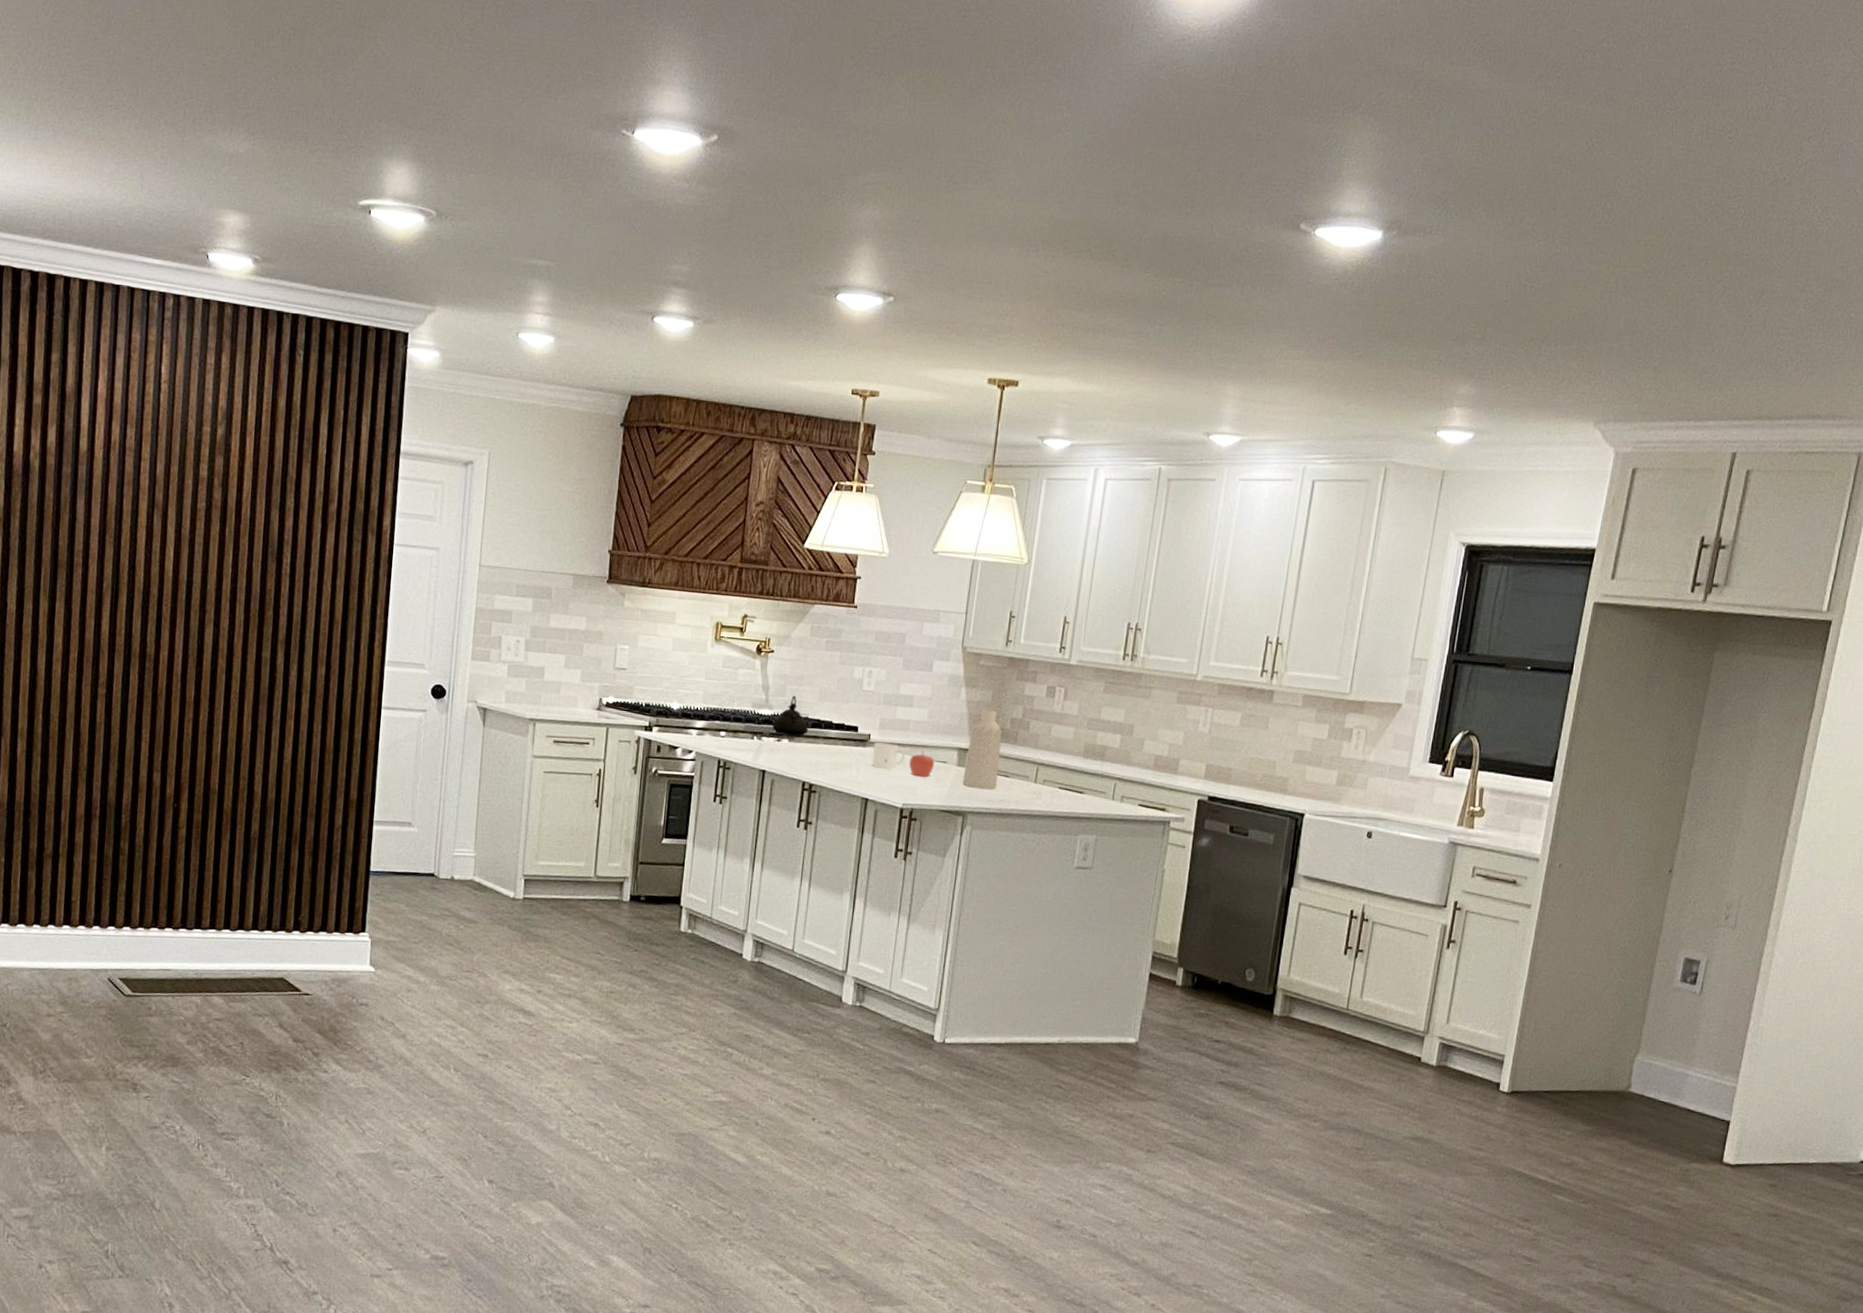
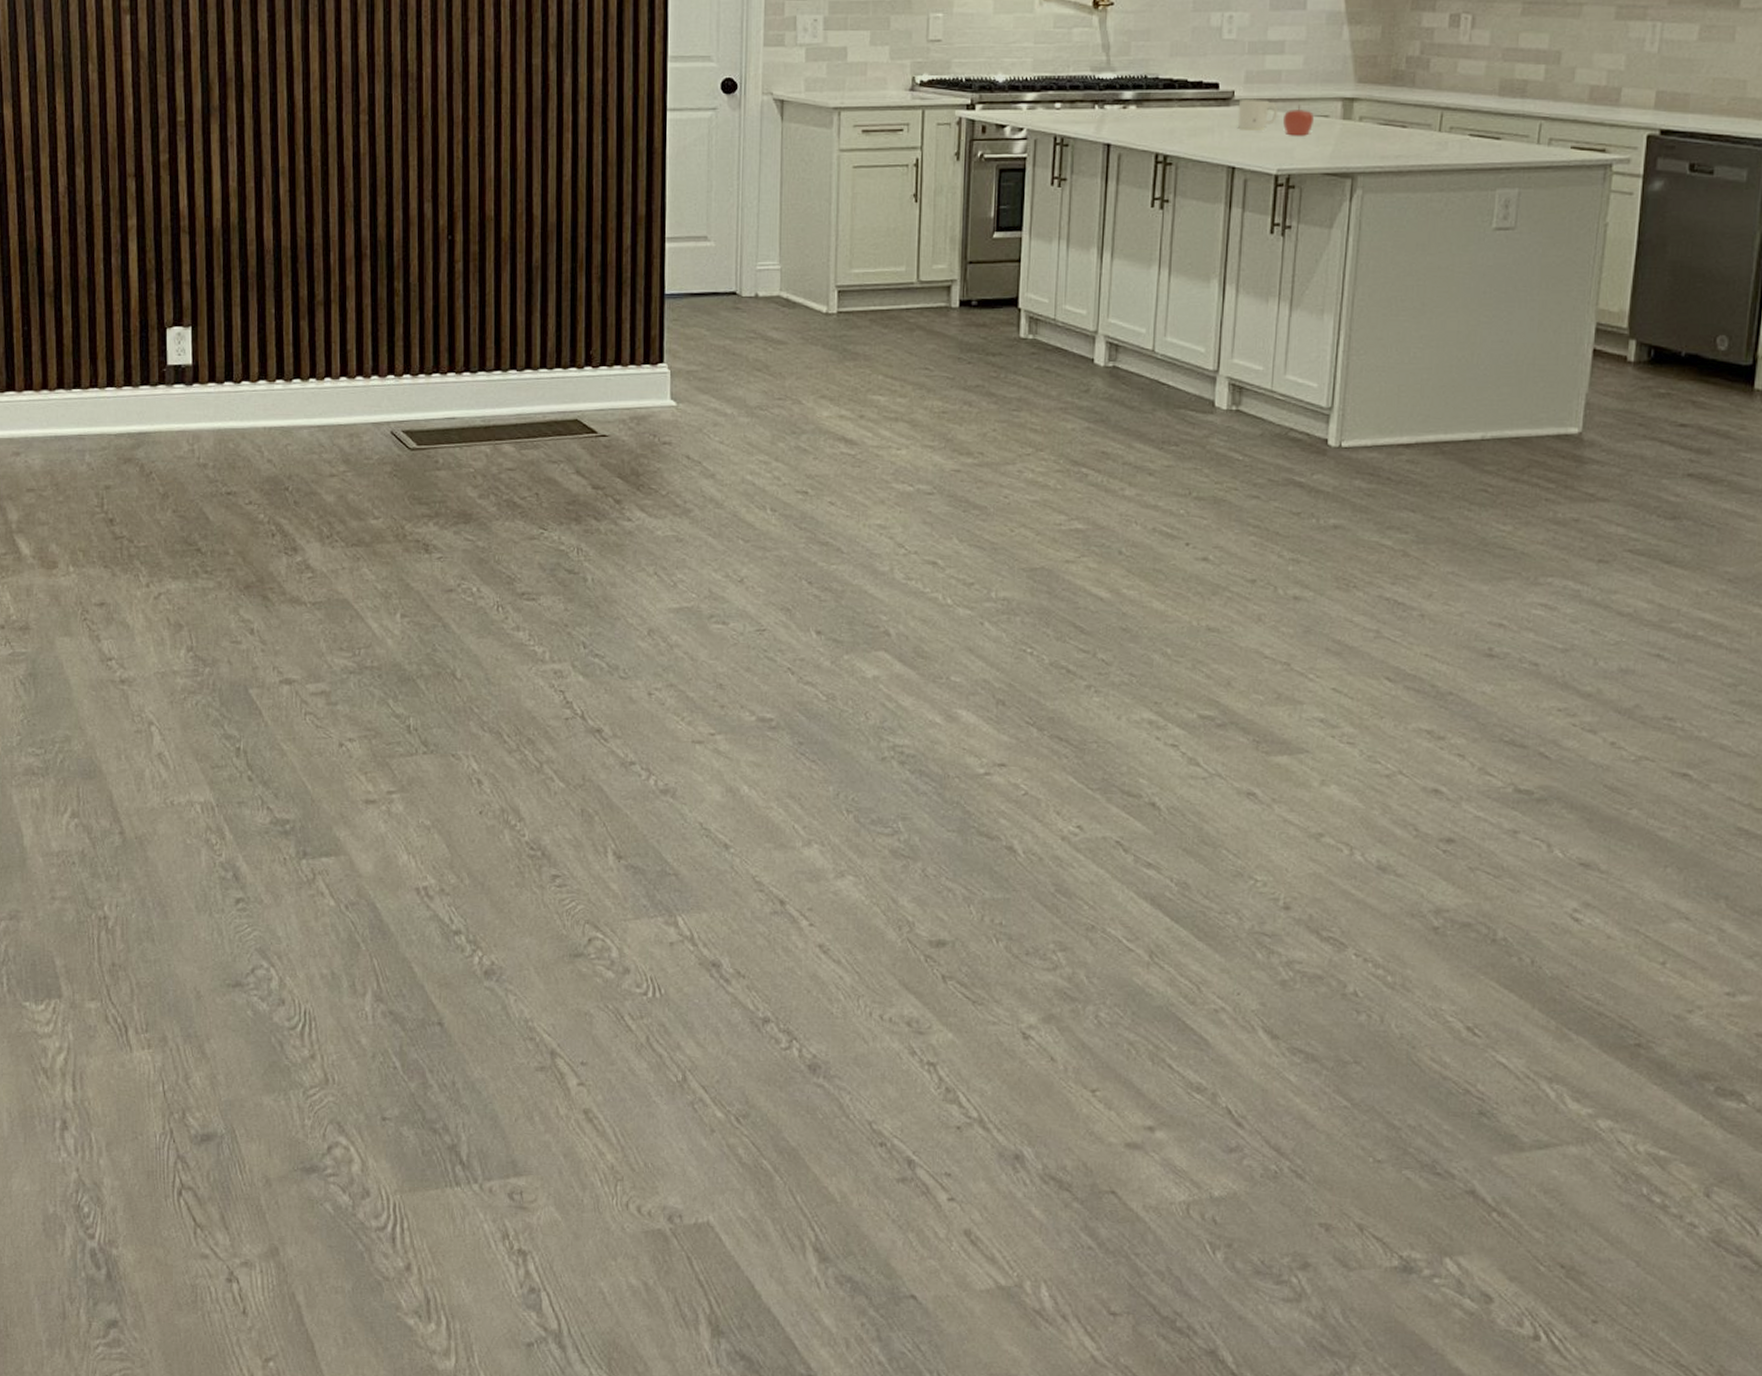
teakettle: present [772,695,809,737] -> none [1116,53,1159,101]
vase: present [962,709,1002,791] -> none [1349,49,1396,145]

